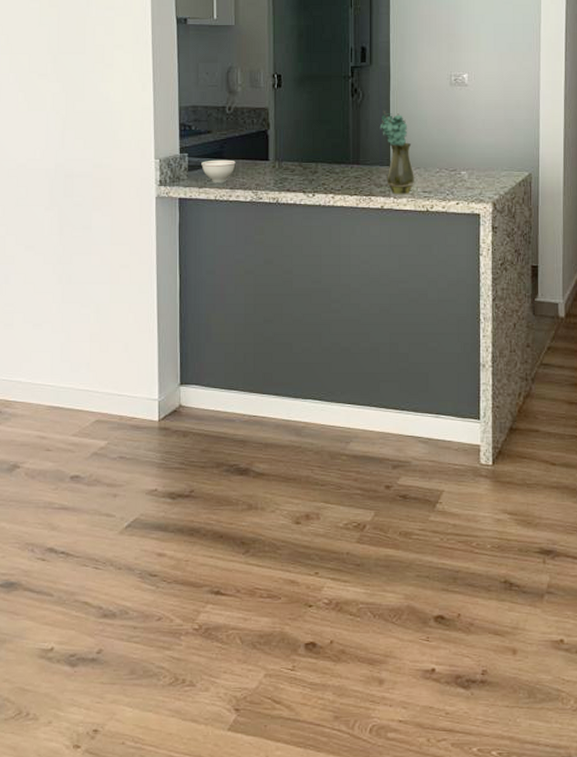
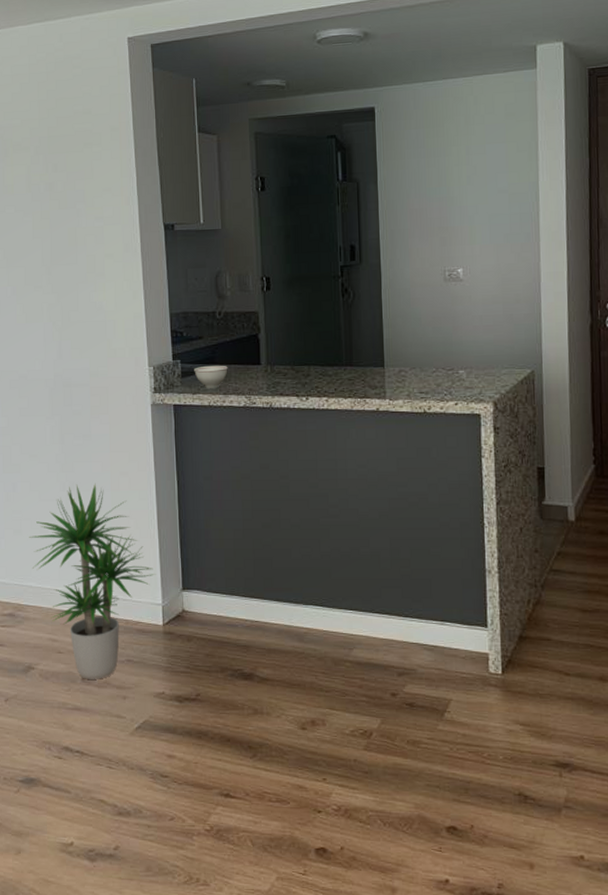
potted plant: none [20,276,153,477] -> present [29,483,156,679]
vase: present [379,110,414,195] -> none [372,309,410,397]

